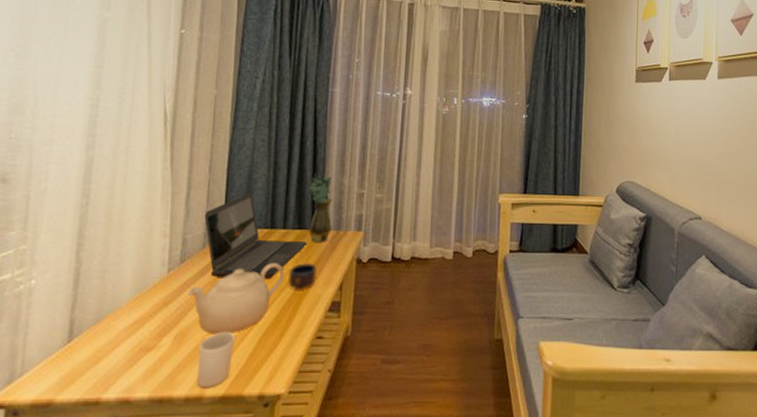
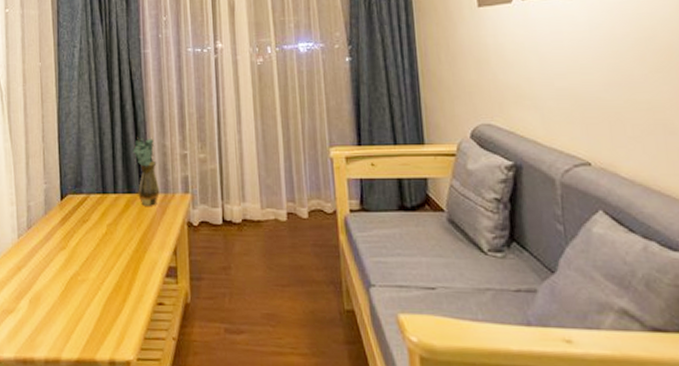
teapot: present [186,262,285,334] -> none [36,227,121,299]
mug: present [197,332,236,388] -> none [51,296,83,351]
laptop computer: present [204,192,308,278] -> none [43,158,138,243]
mug: present [287,262,317,290] -> none [123,226,150,255]

